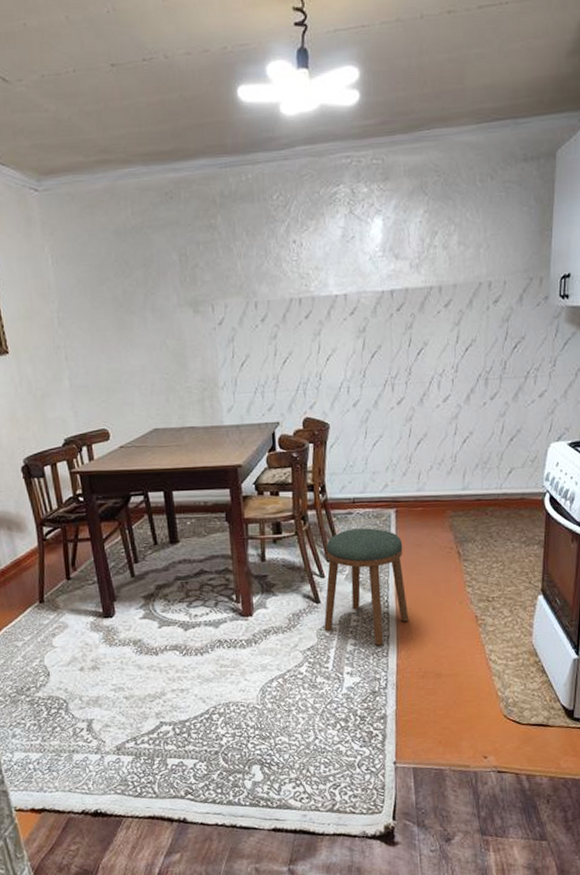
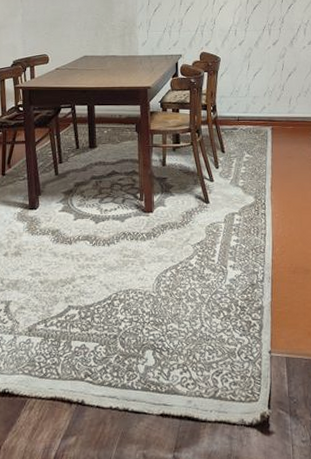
stool: present [324,528,409,646] -> none [212,141,283,243]

